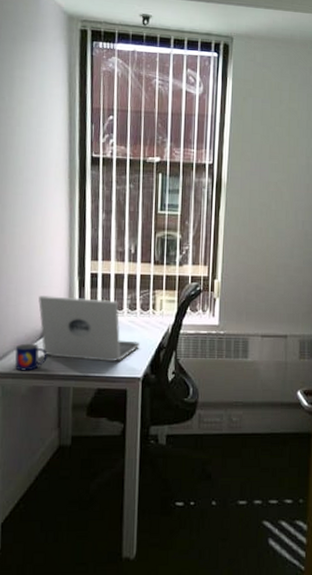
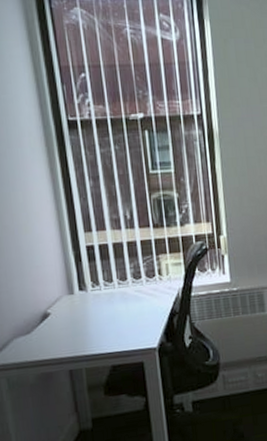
mug: present [14,343,48,371] -> none [15,328,52,360]
laptop: present [38,295,140,361] -> none [33,271,151,339]

